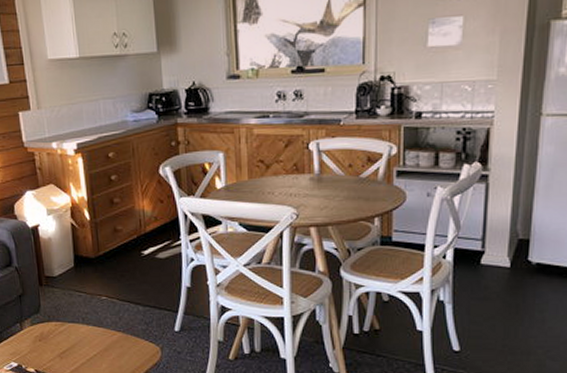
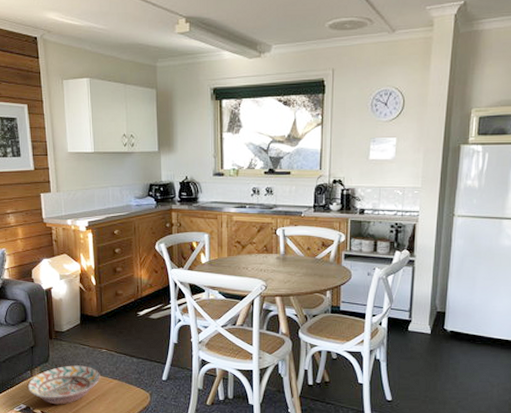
decorative bowl: none [17,316,101,362] -> present [27,365,100,405]

